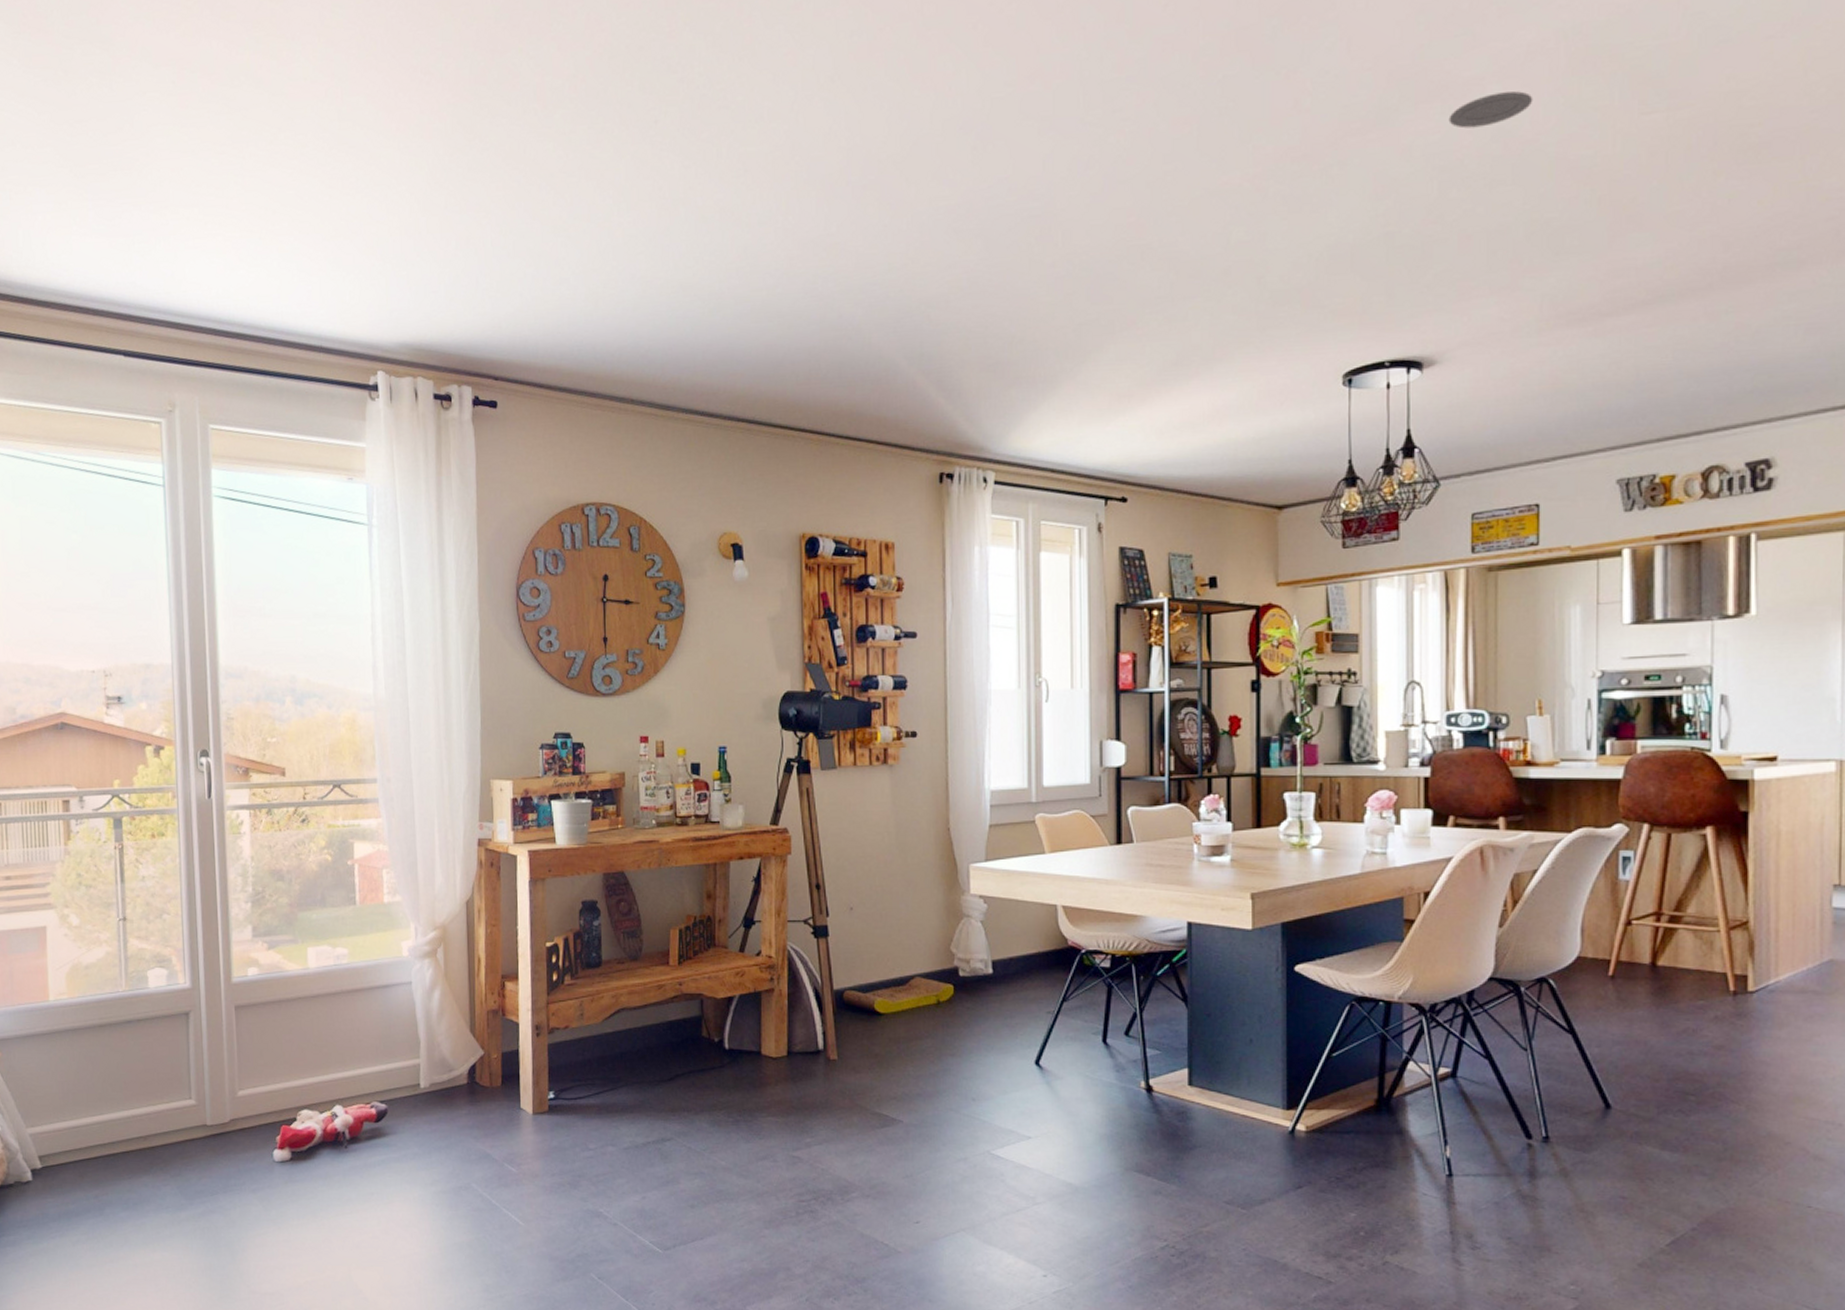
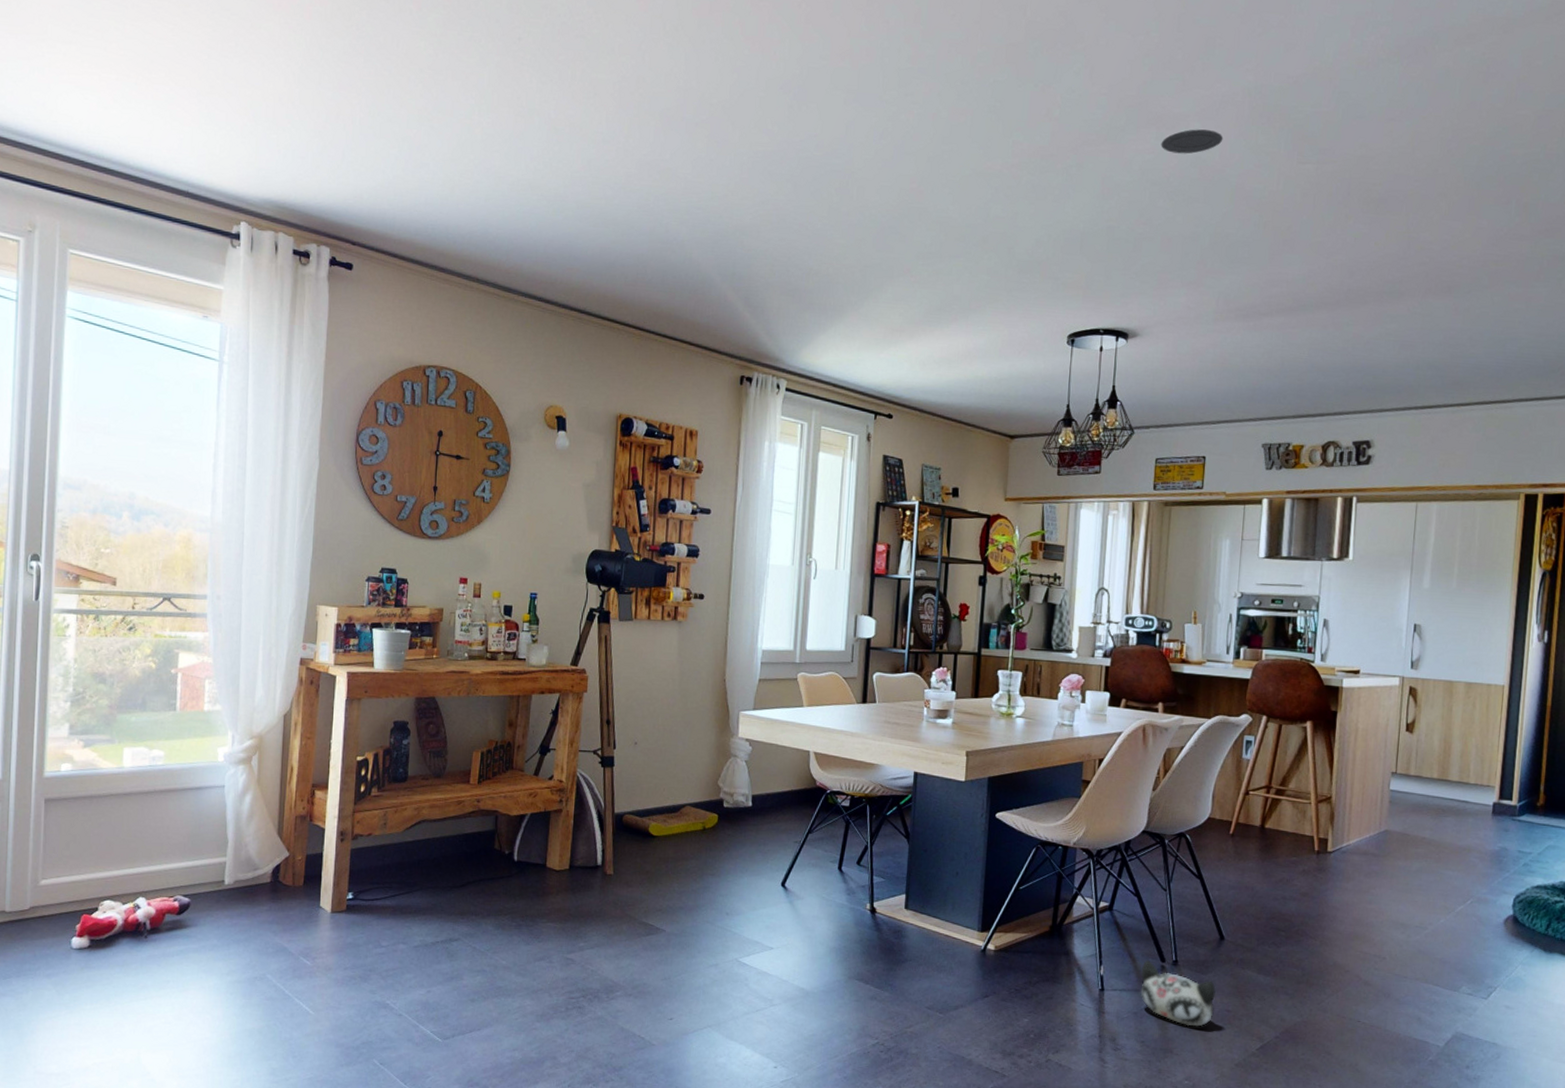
plush toy: none [1500,1136,1605,1218] -> present [1141,959,1216,1027]

